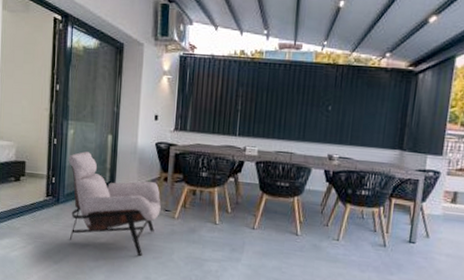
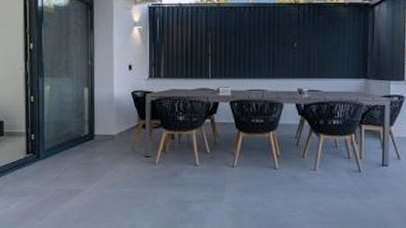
lounge chair: present [68,151,162,256] -> none [46,106,142,204]

